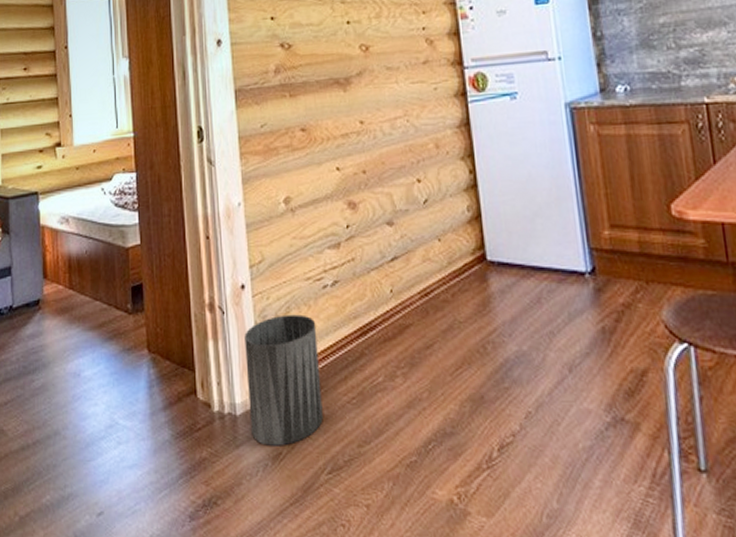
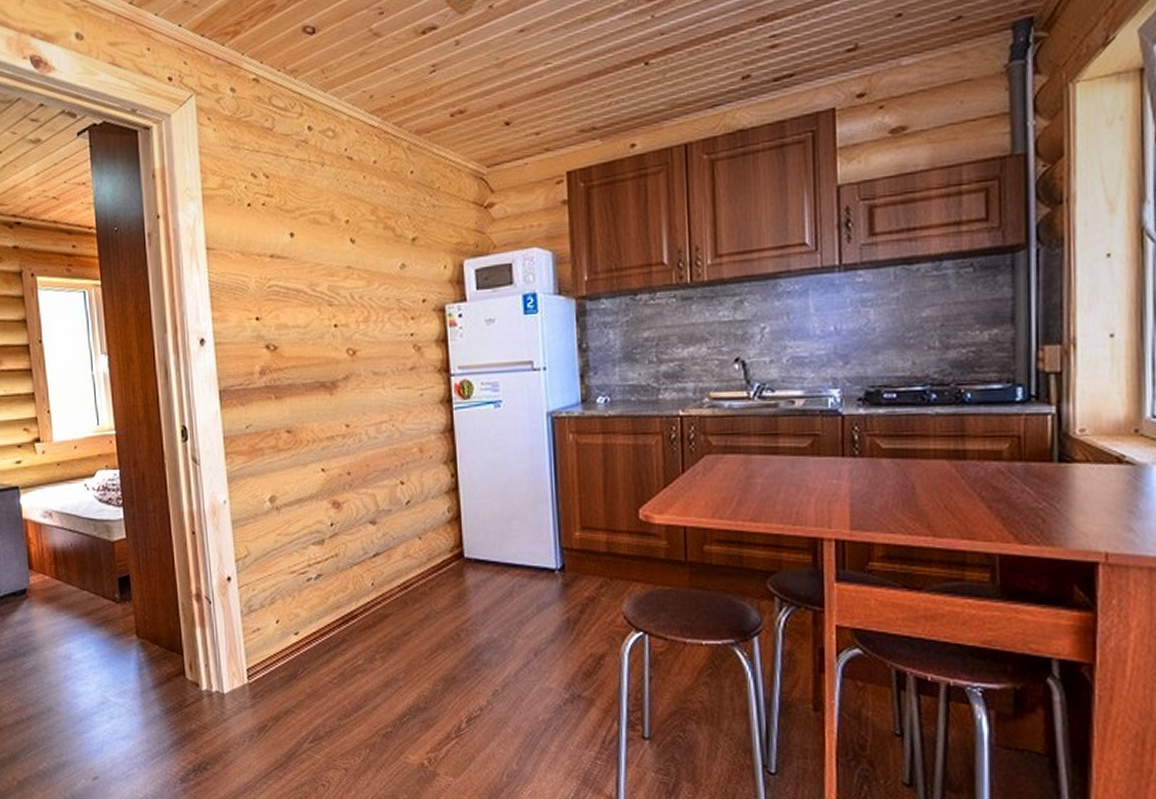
trash can: present [245,314,323,446] -> none [231,604,306,720]

